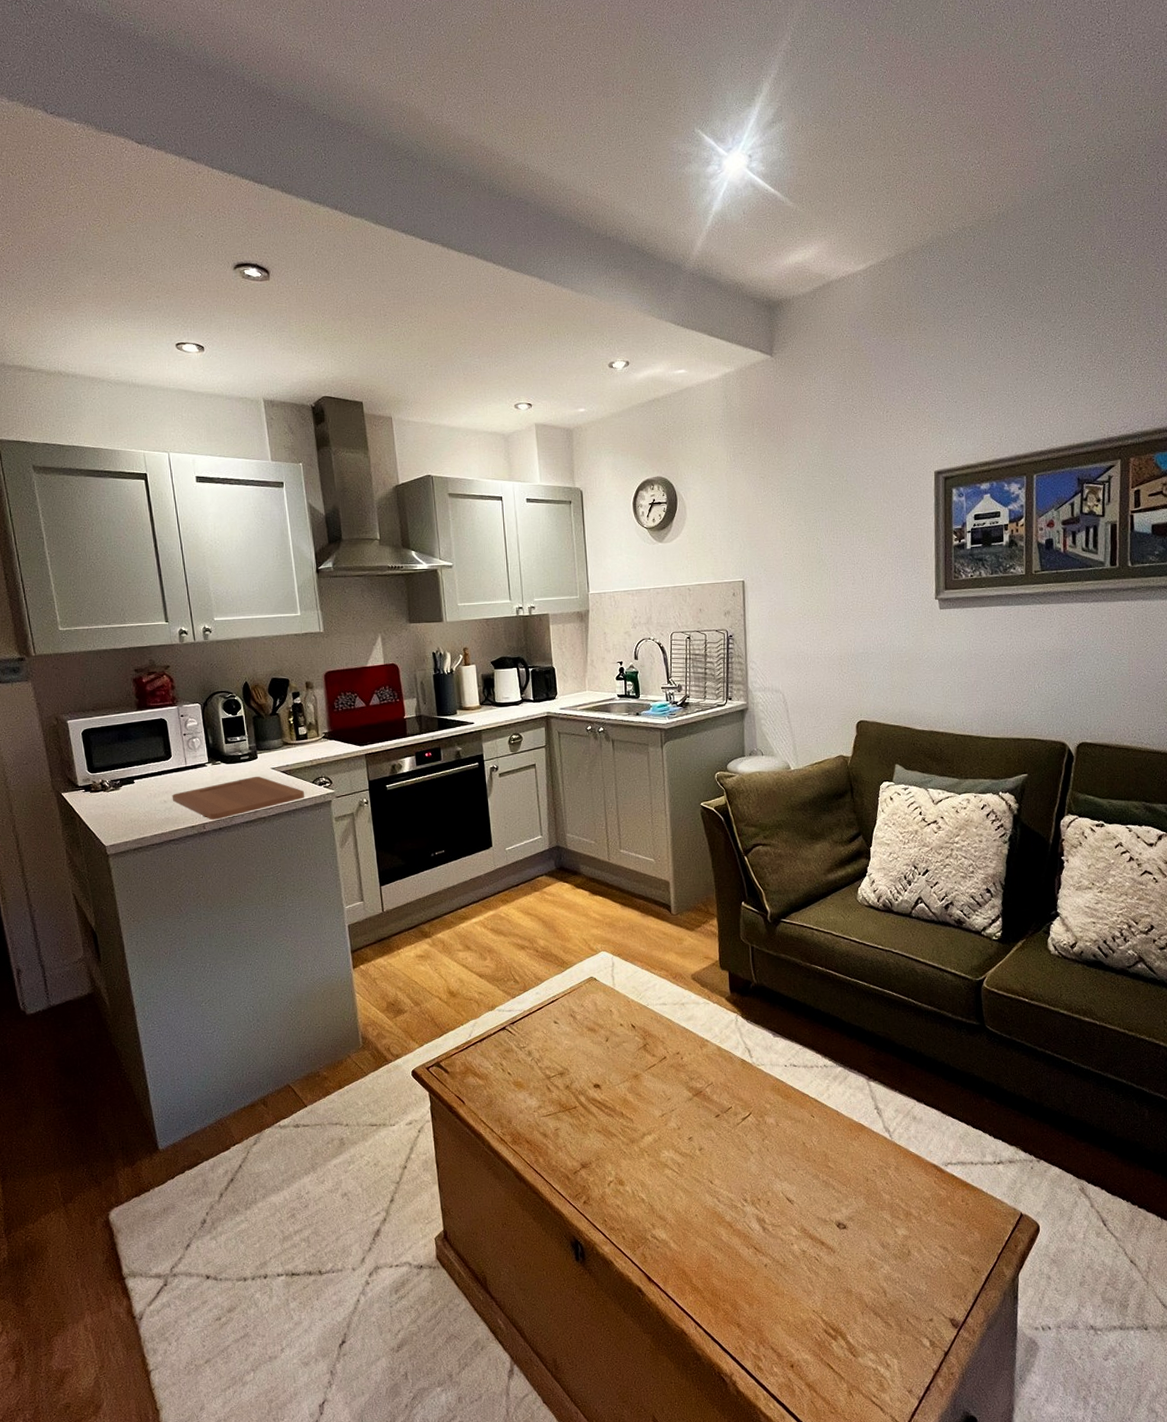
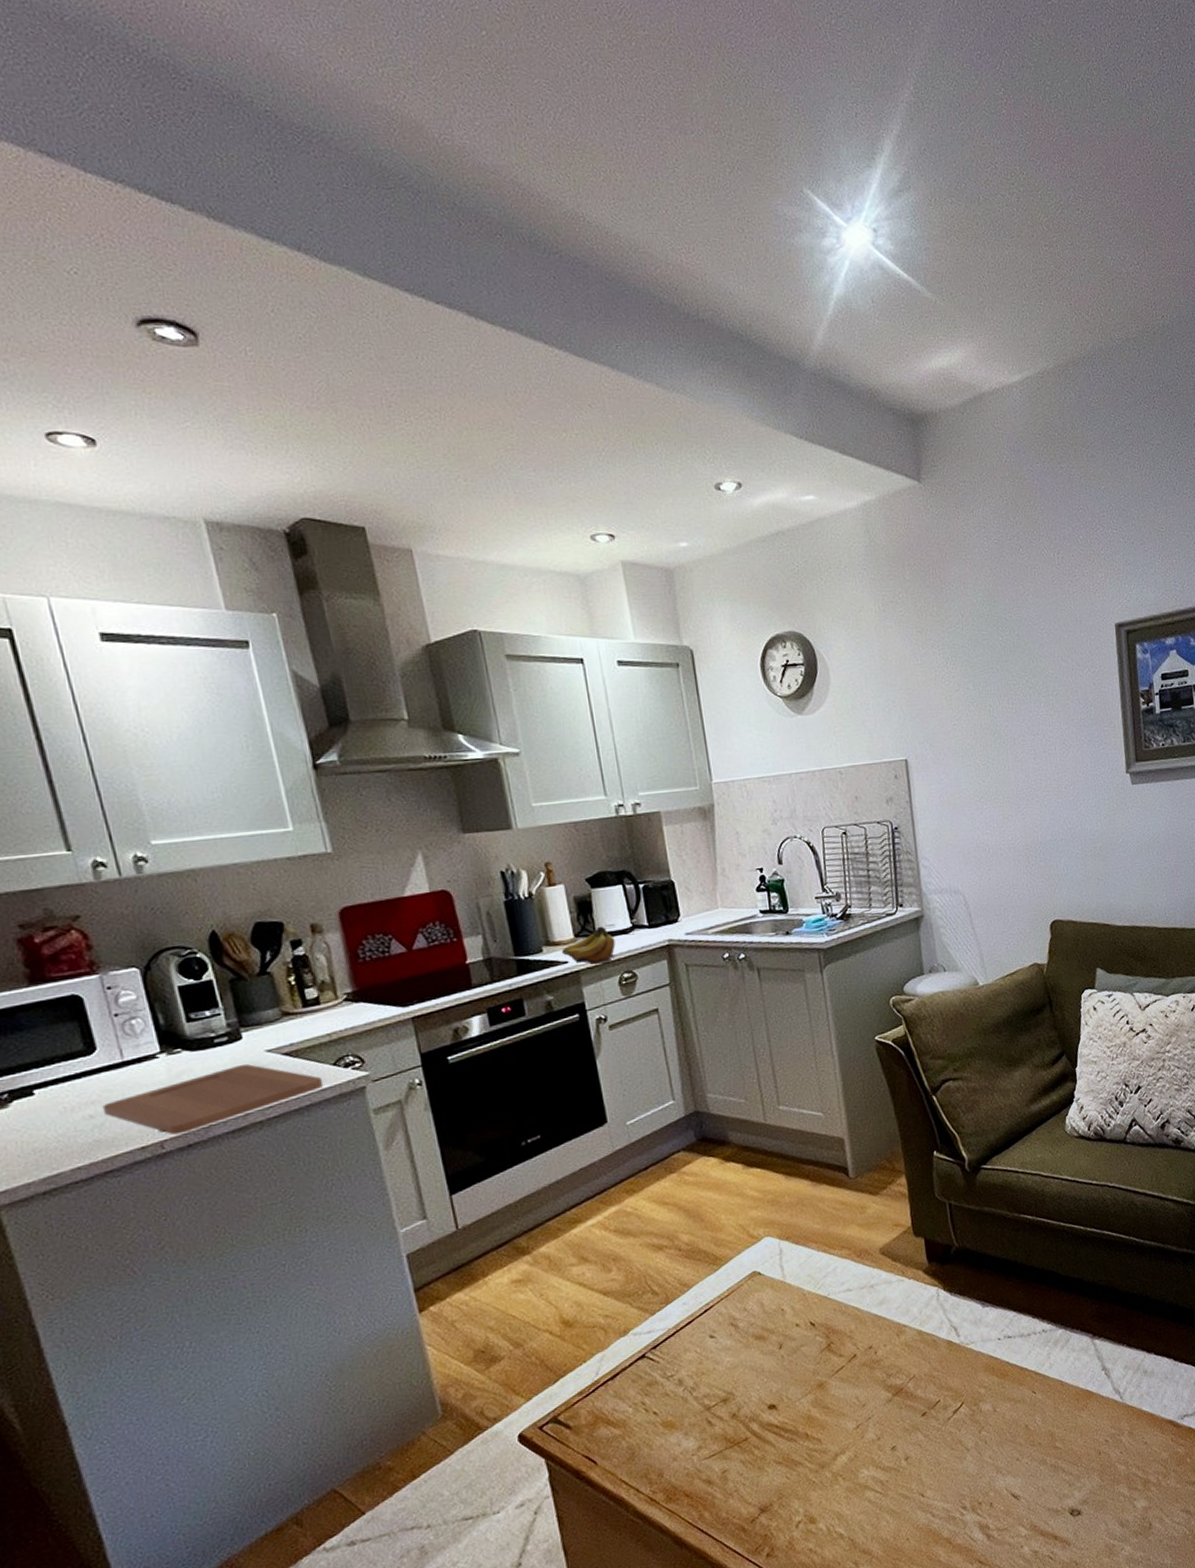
fruit: none [470,698,508,726] -> present [561,926,616,964]

